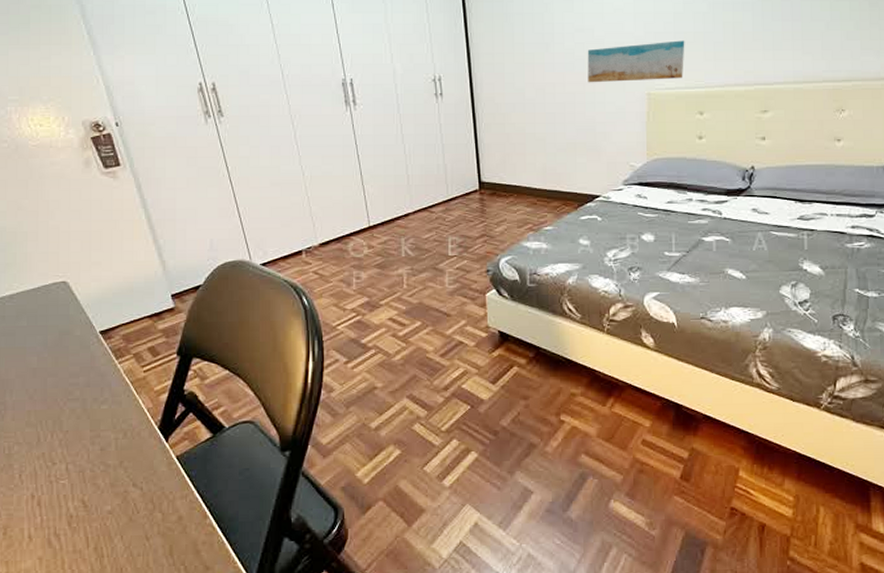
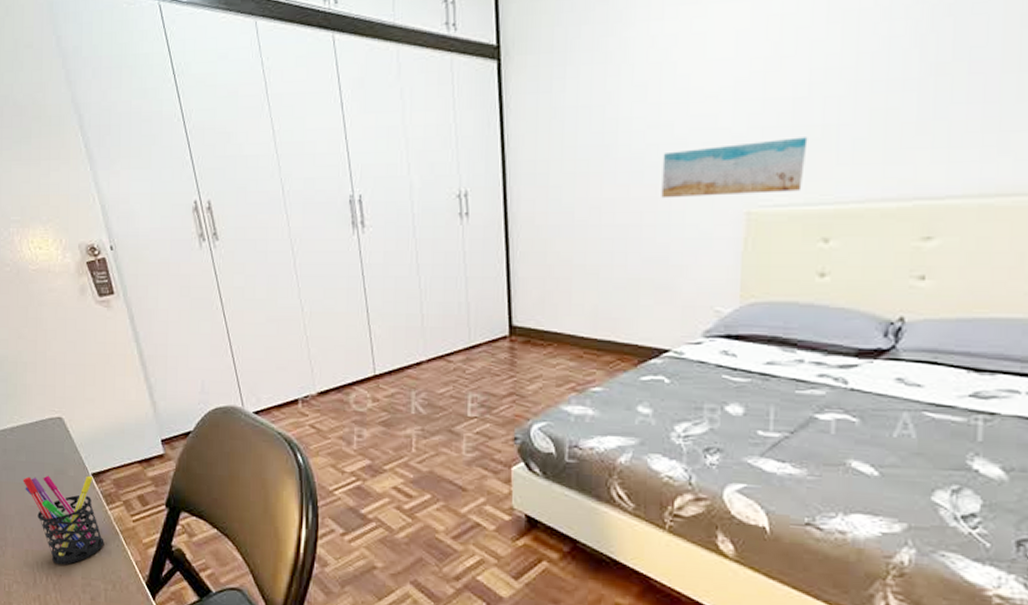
pen holder: none [24,333,114,421] -> present [23,475,104,565]

